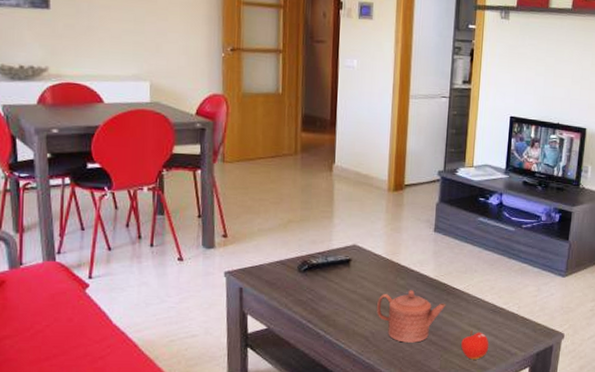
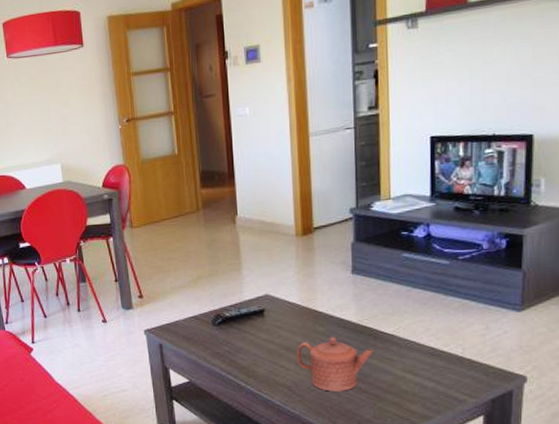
fruit: present [461,329,489,360] -> none [396,375,430,408]

